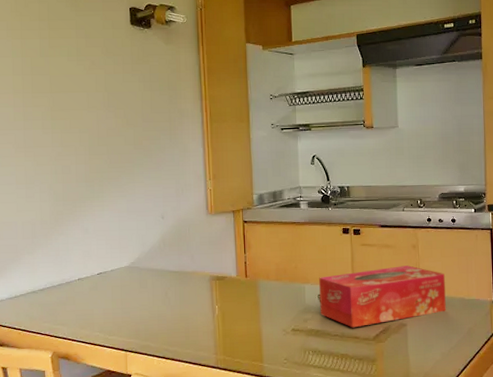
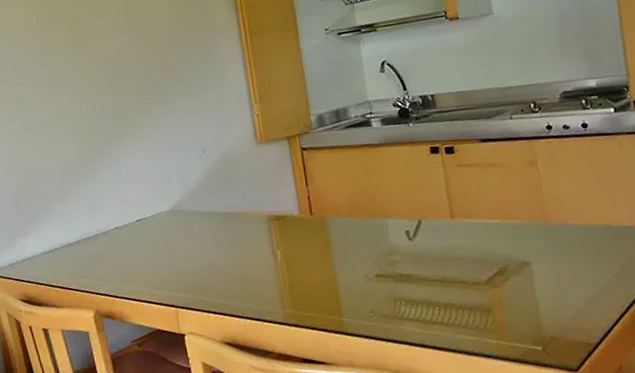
tissue box: present [319,265,446,328] -> none [405,187,586,270]

